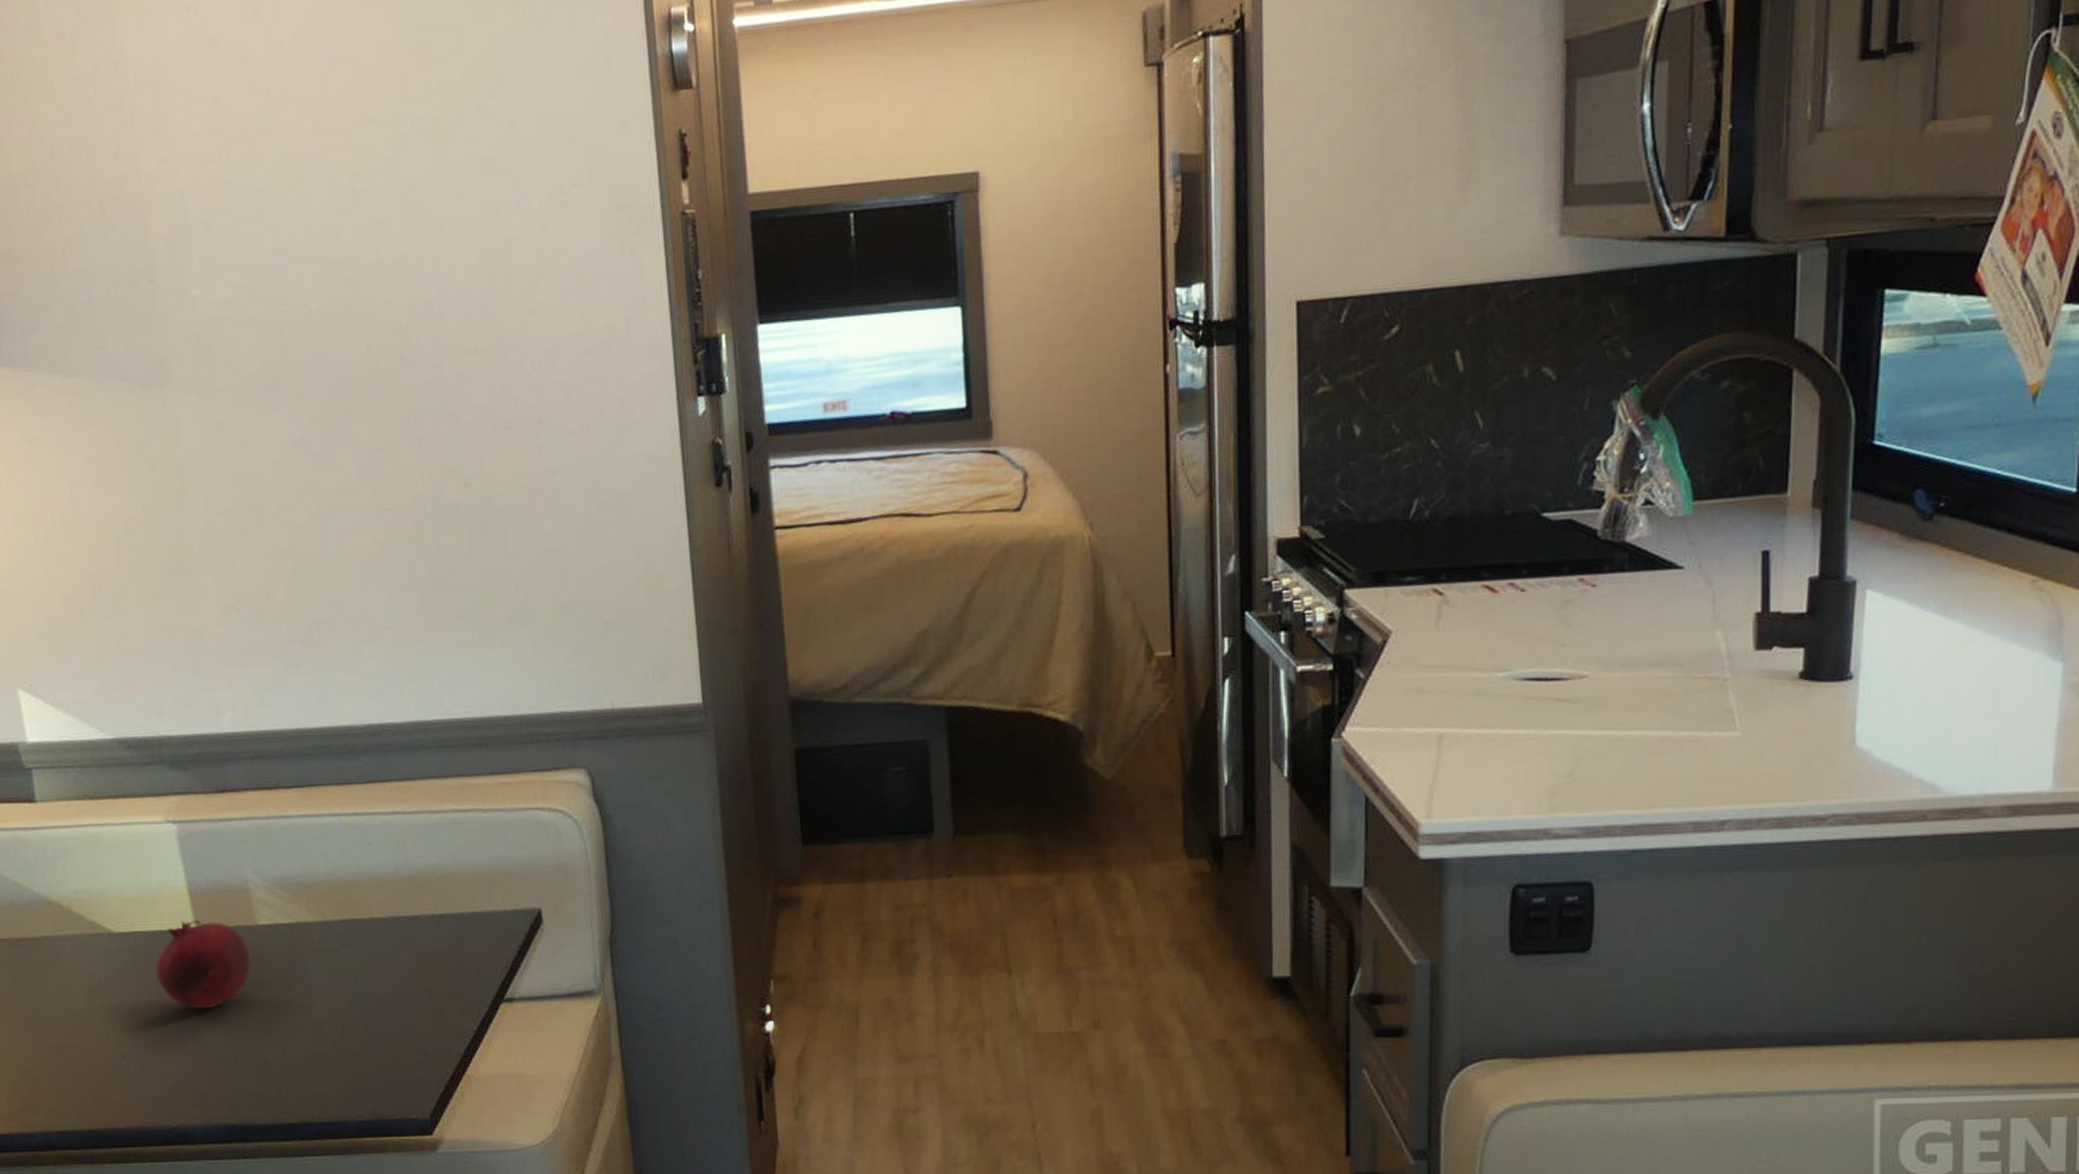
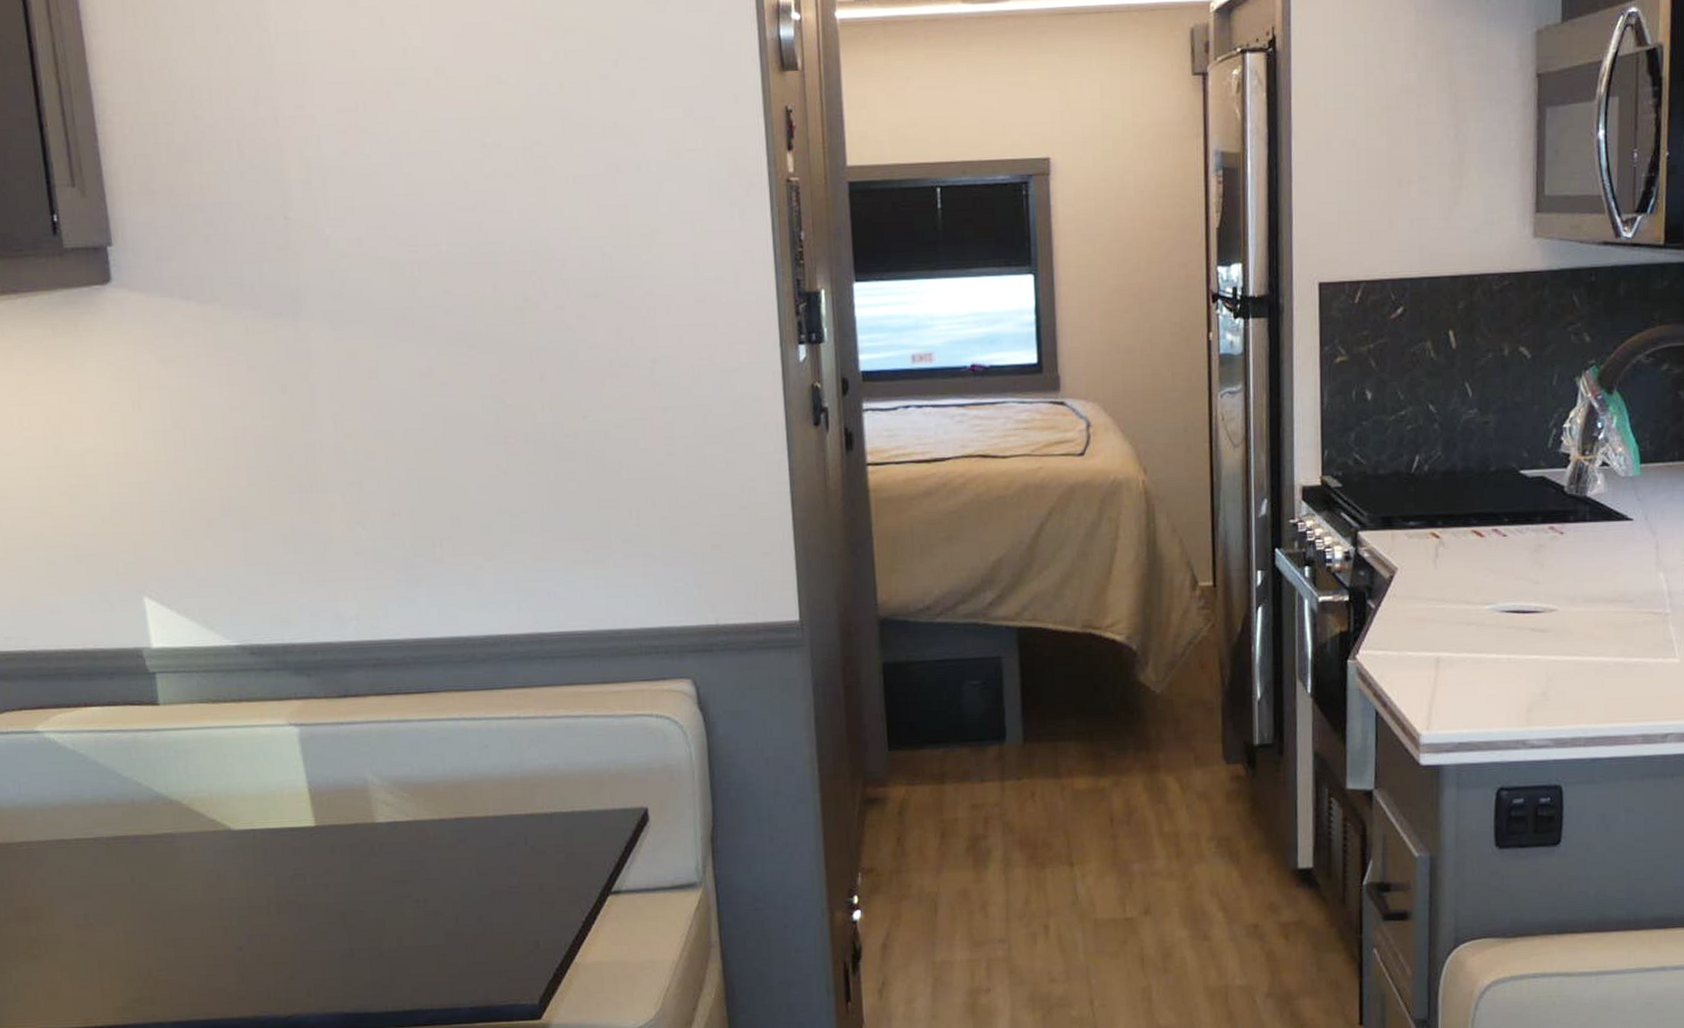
fruit: present [154,920,251,1010] -> none [273,818,368,903]

